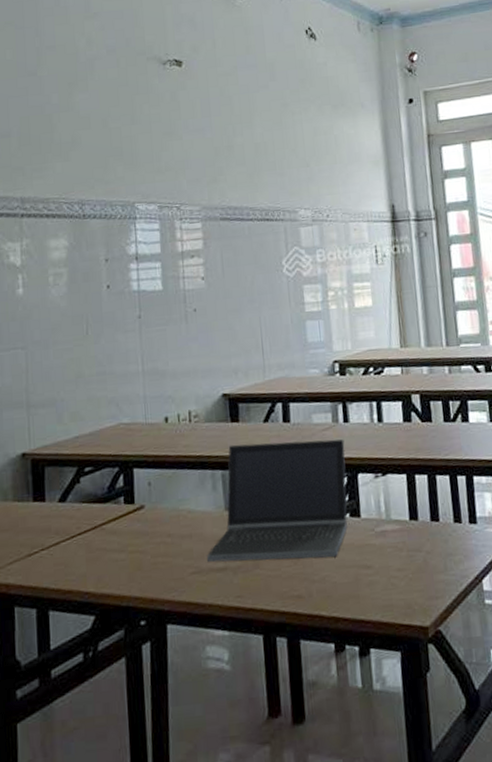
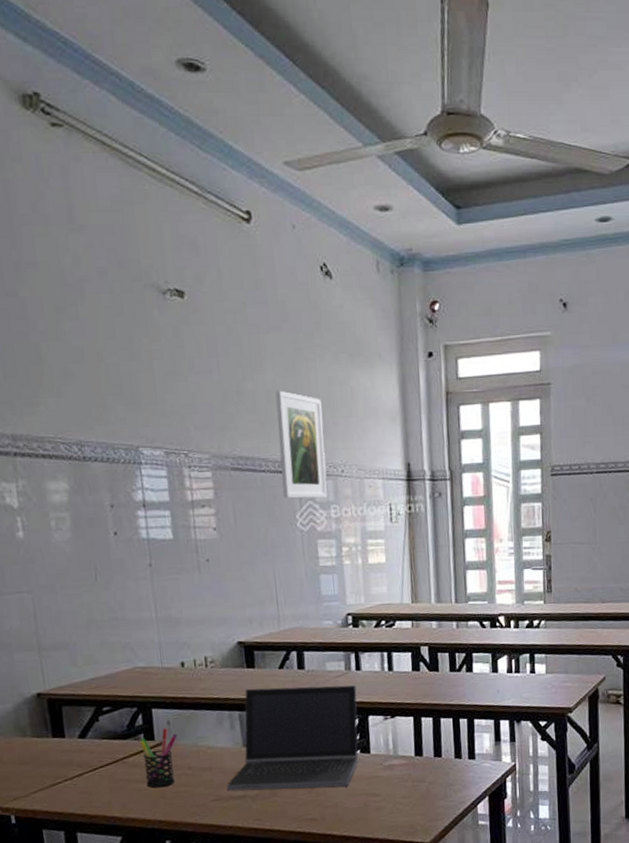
pen holder: none [119,490,159,559] -> present [139,728,178,788]
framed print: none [263,143,313,246] -> present [275,390,327,499]

